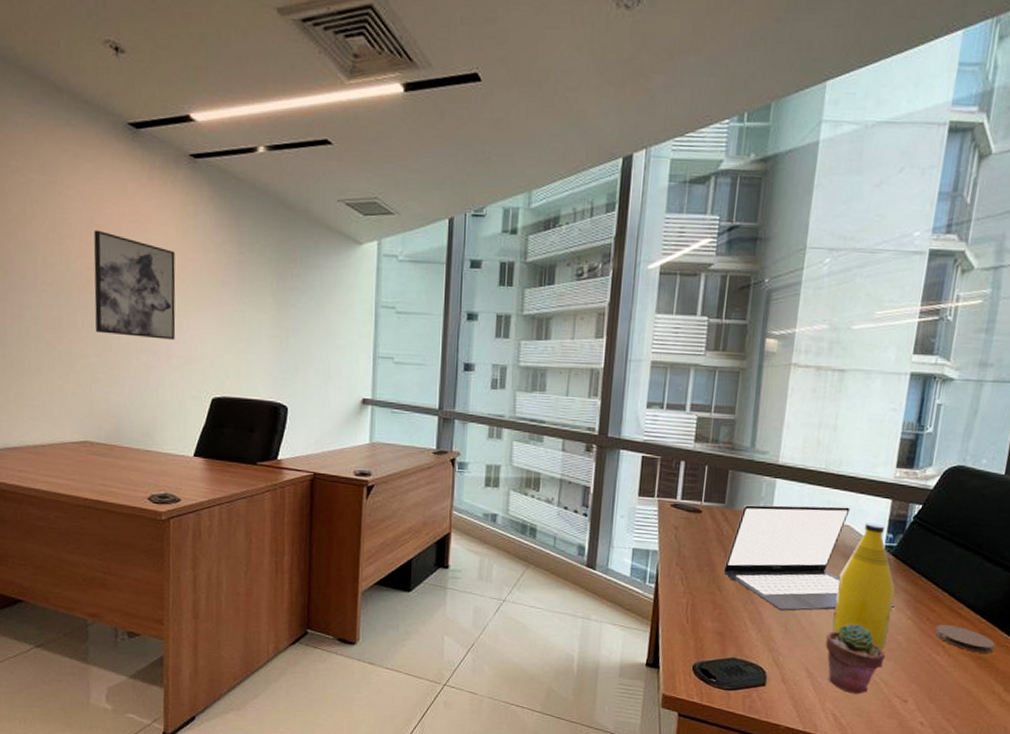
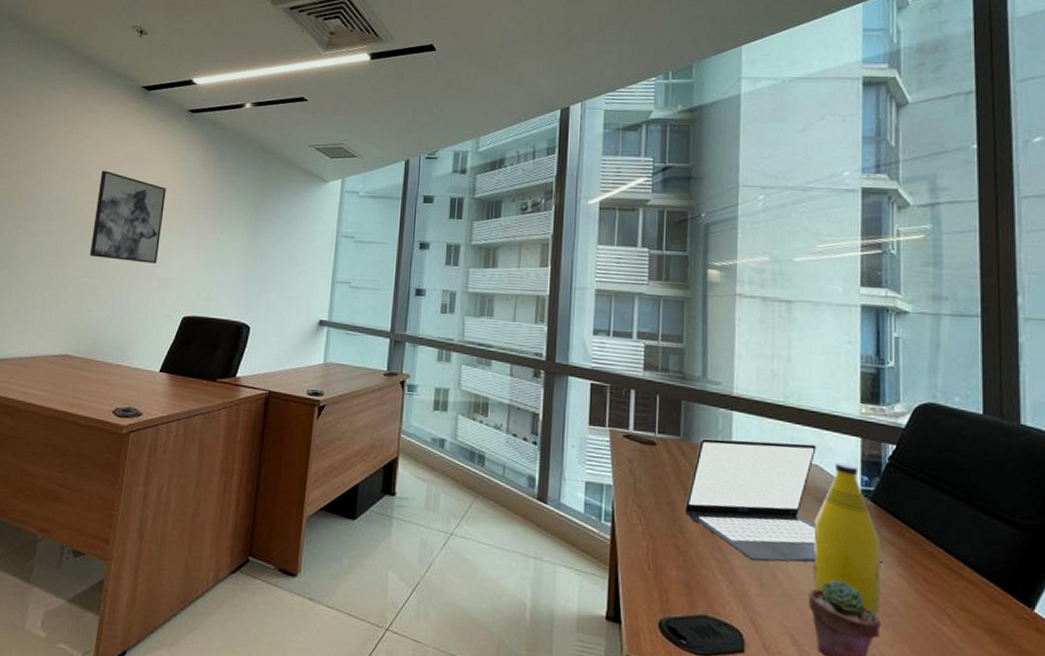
coaster: present [935,624,996,653] -> none [936,586,1012,627]

